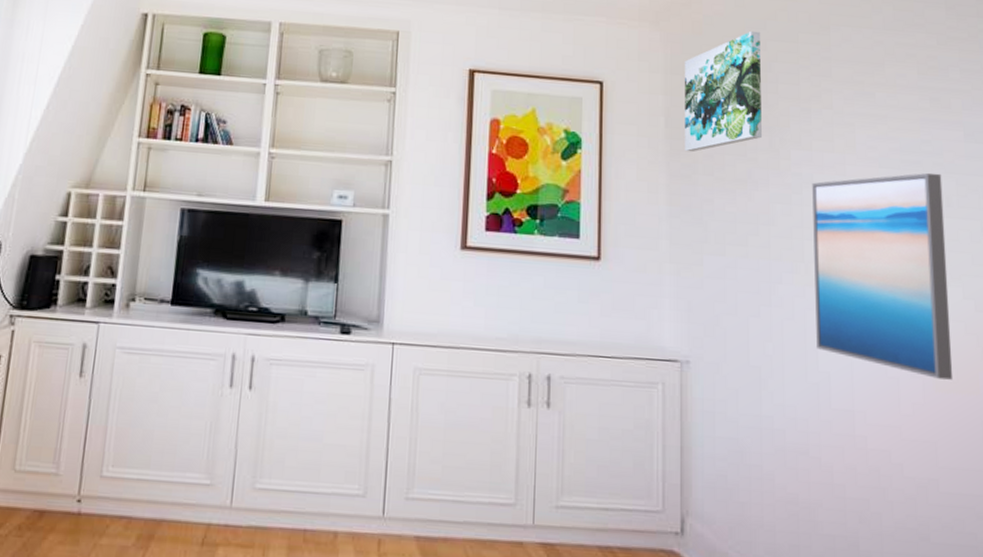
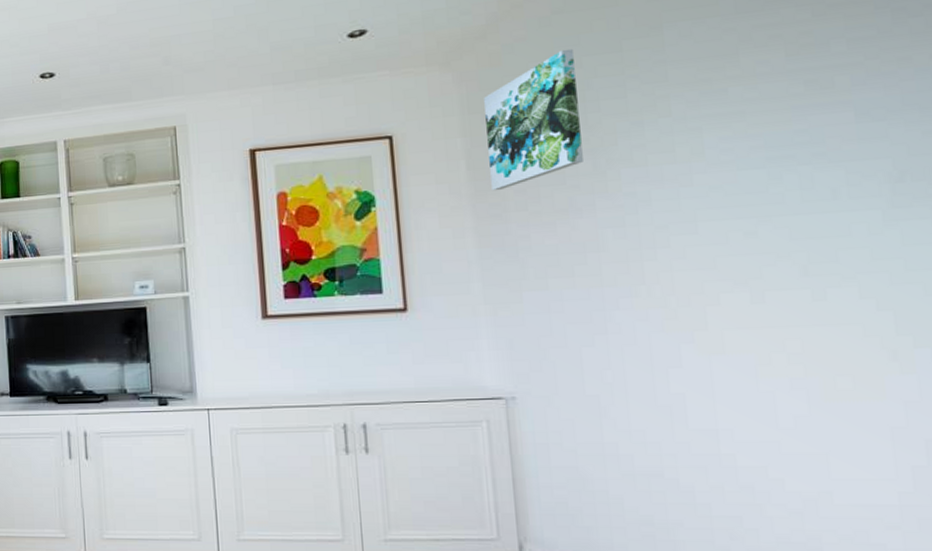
wall art: present [812,172,953,380] -> none [650,164,849,388]

